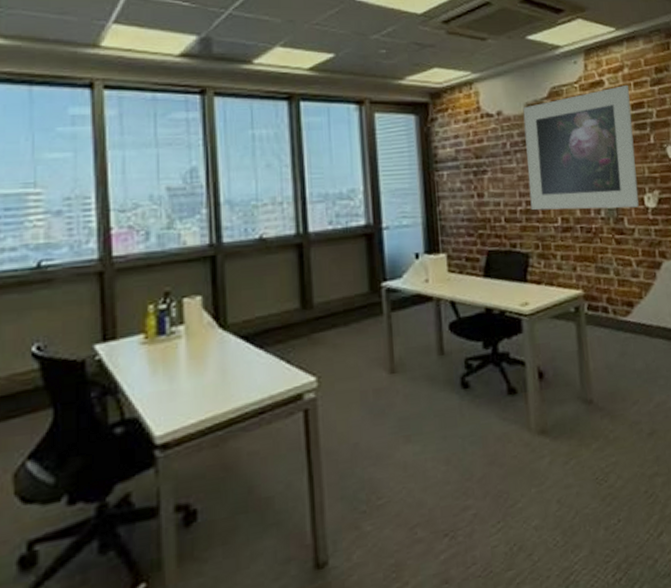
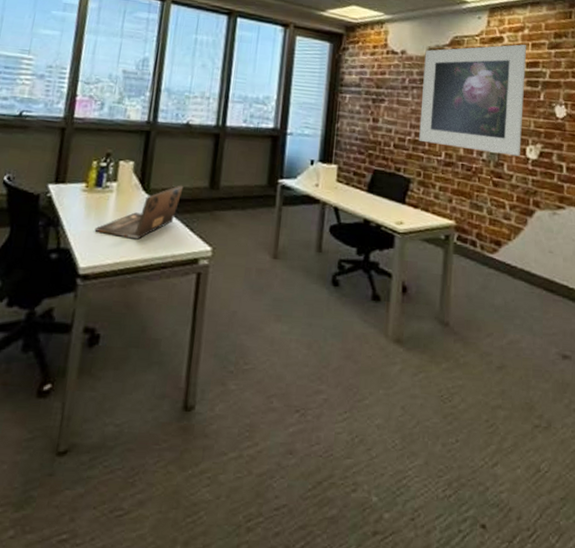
laptop: none [166,312,270,390] -> present [94,185,184,240]

